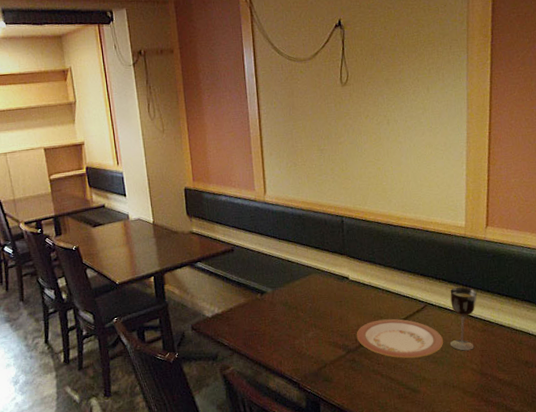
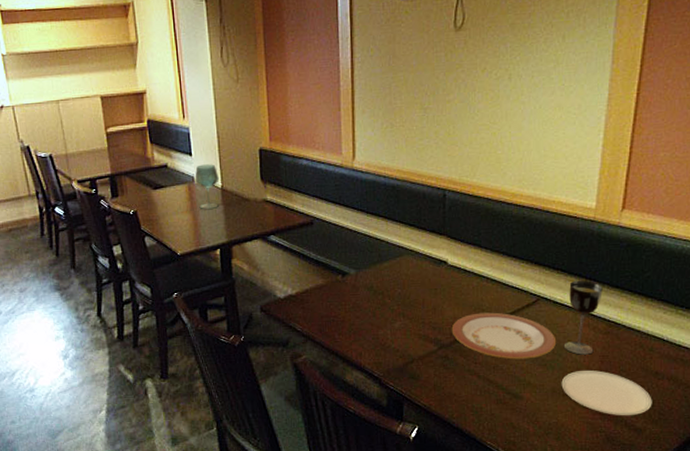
wine glass: none [129,203,151,243] -> present [195,164,219,210]
plate: none [450,363,526,402] -> present [561,370,652,416]

